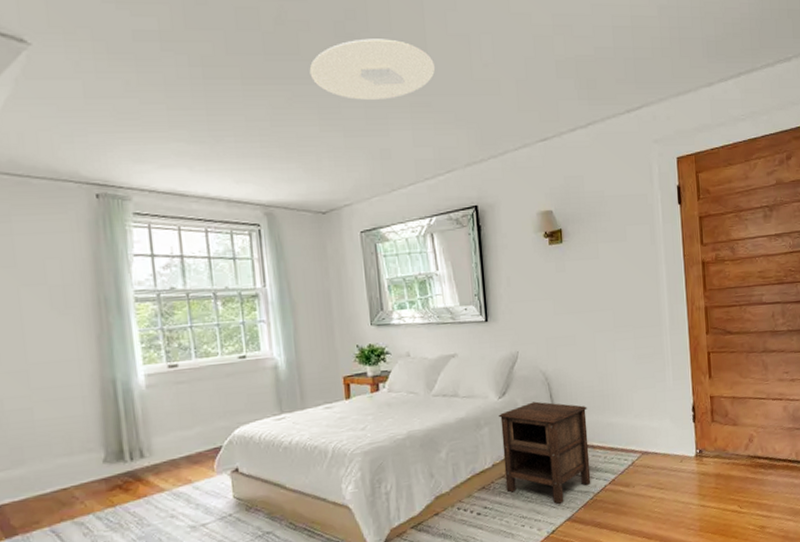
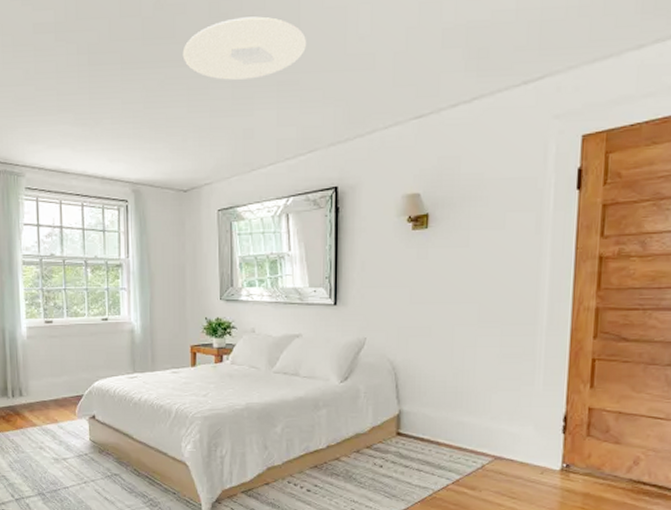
nightstand: present [499,401,591,504] -> none [339,390,436,494]

